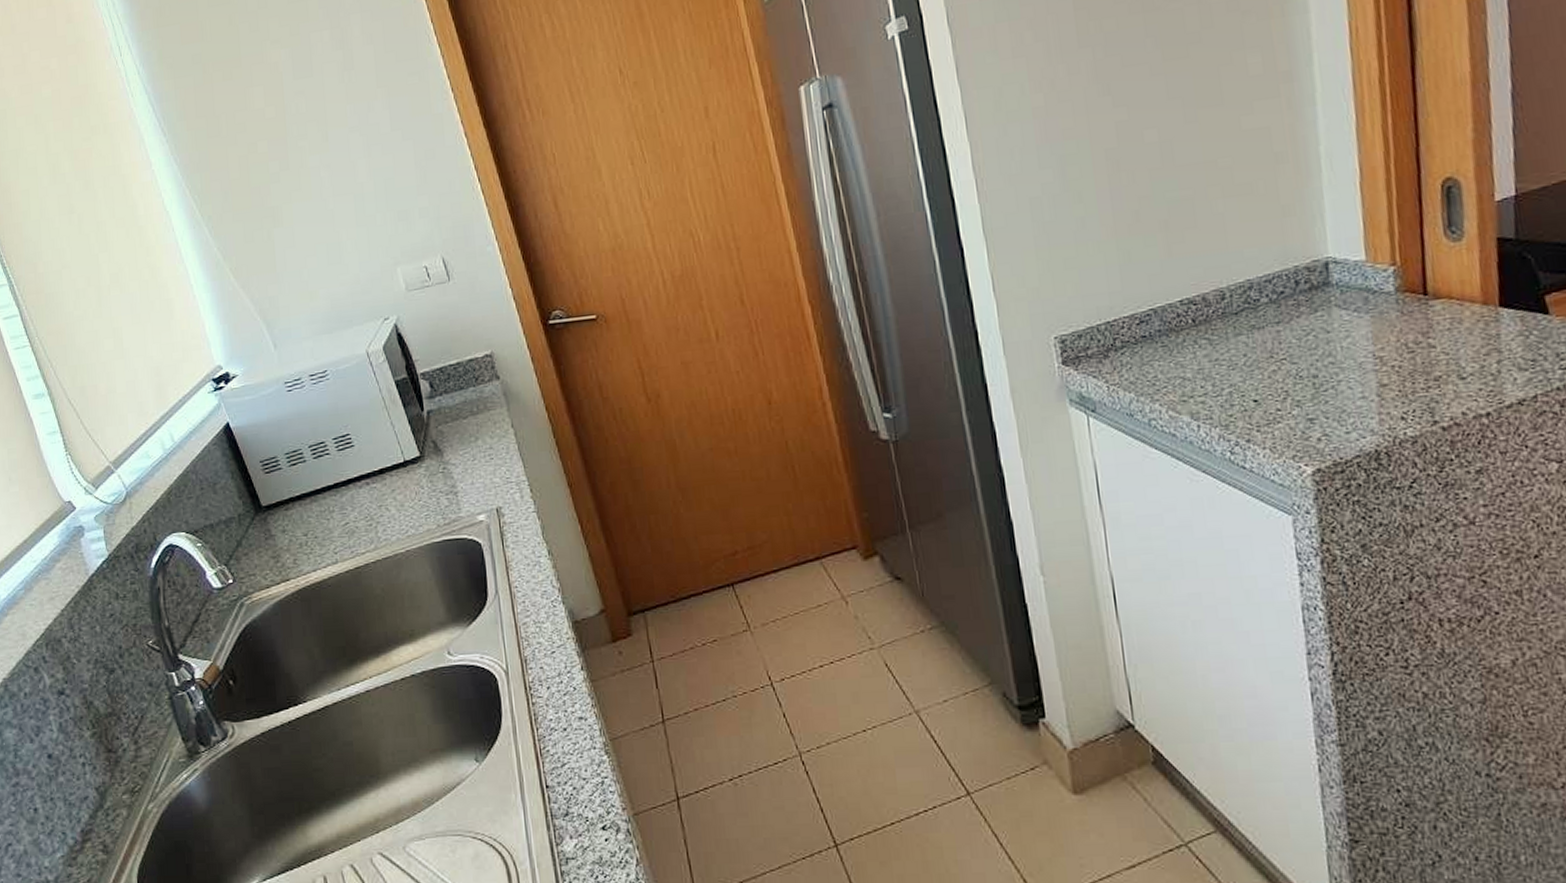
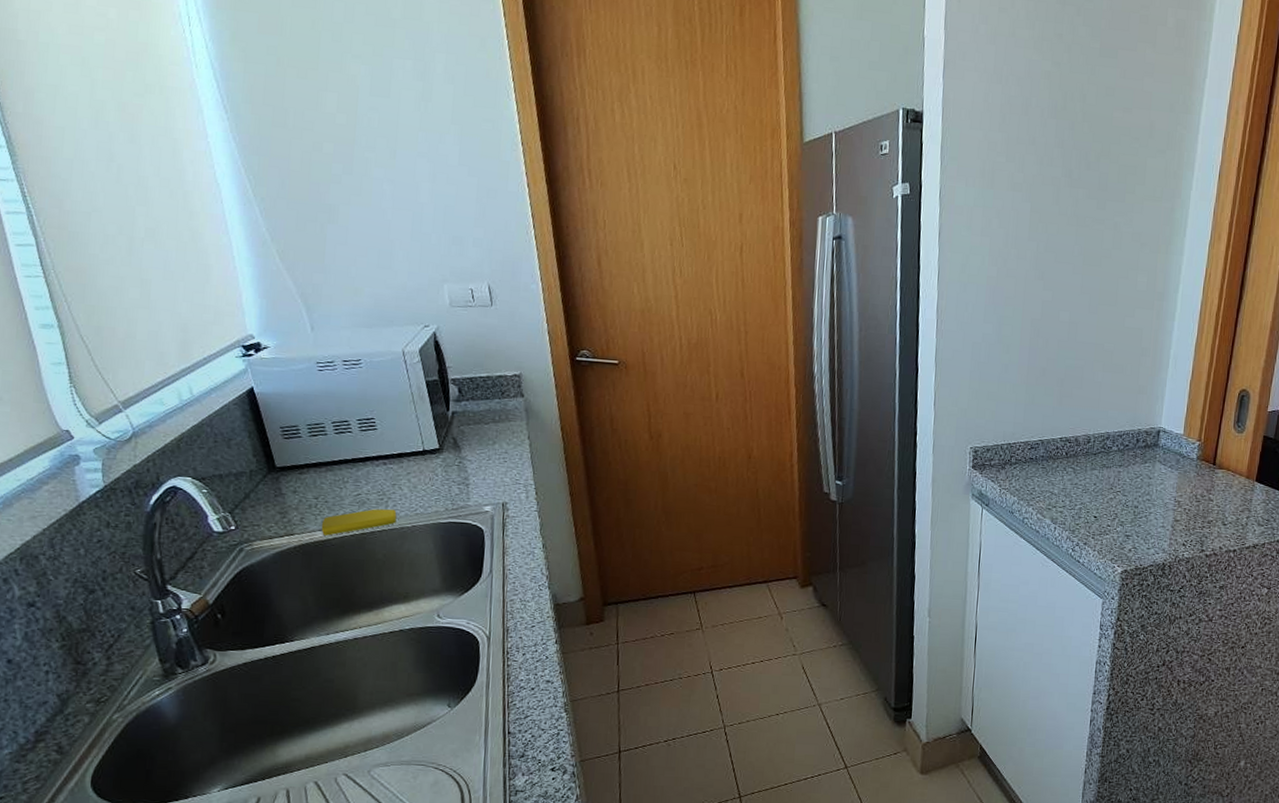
sponge: none [315,534,389,576] -> present [321,509,397,536]

